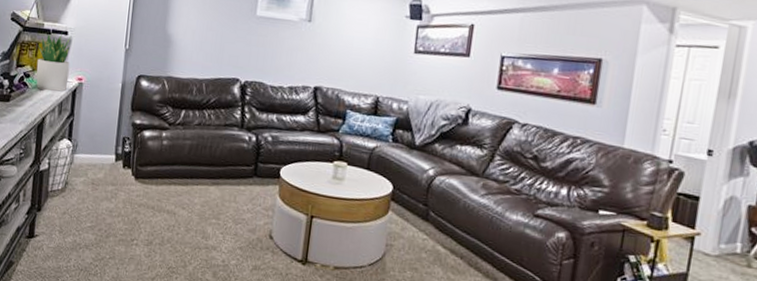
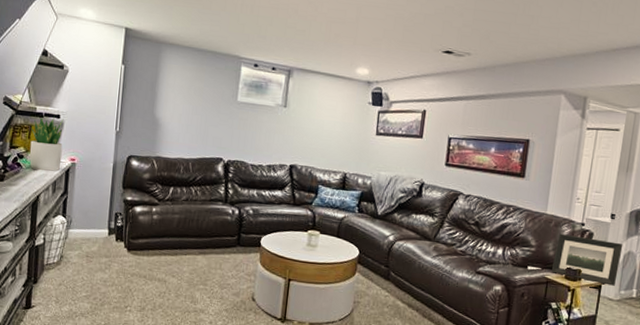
picture frame: none [630,172,724,238] -> present [552,233,623,286]

